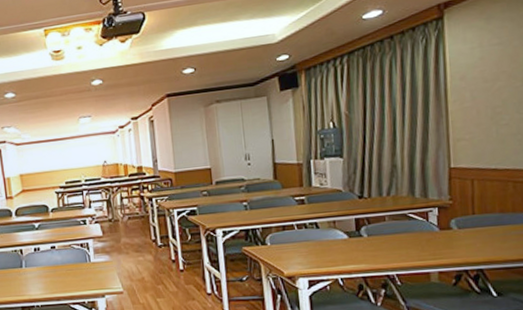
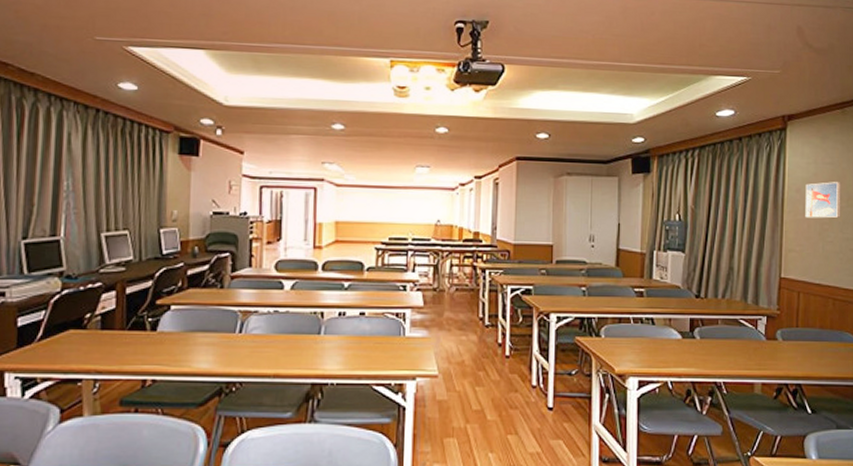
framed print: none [471,61,516,104] -> present [805,182,841,218]

